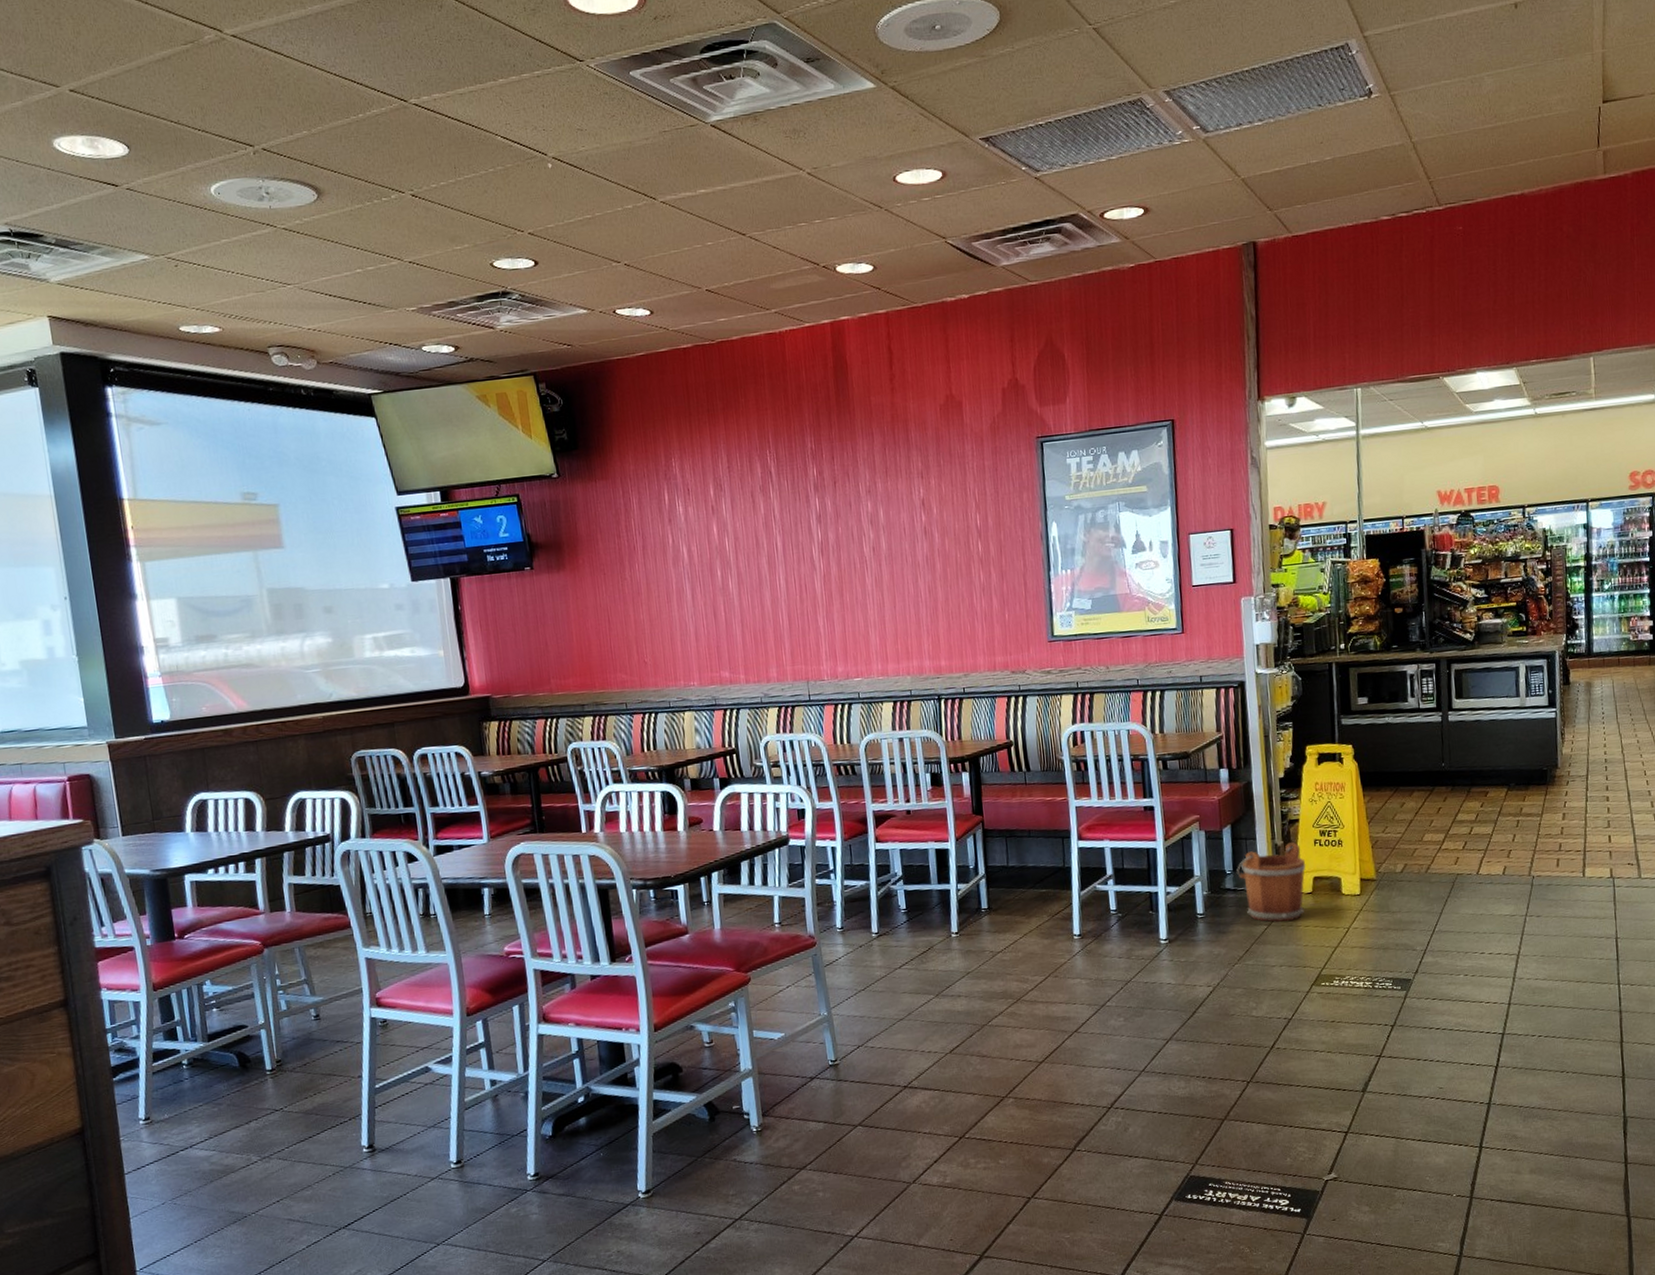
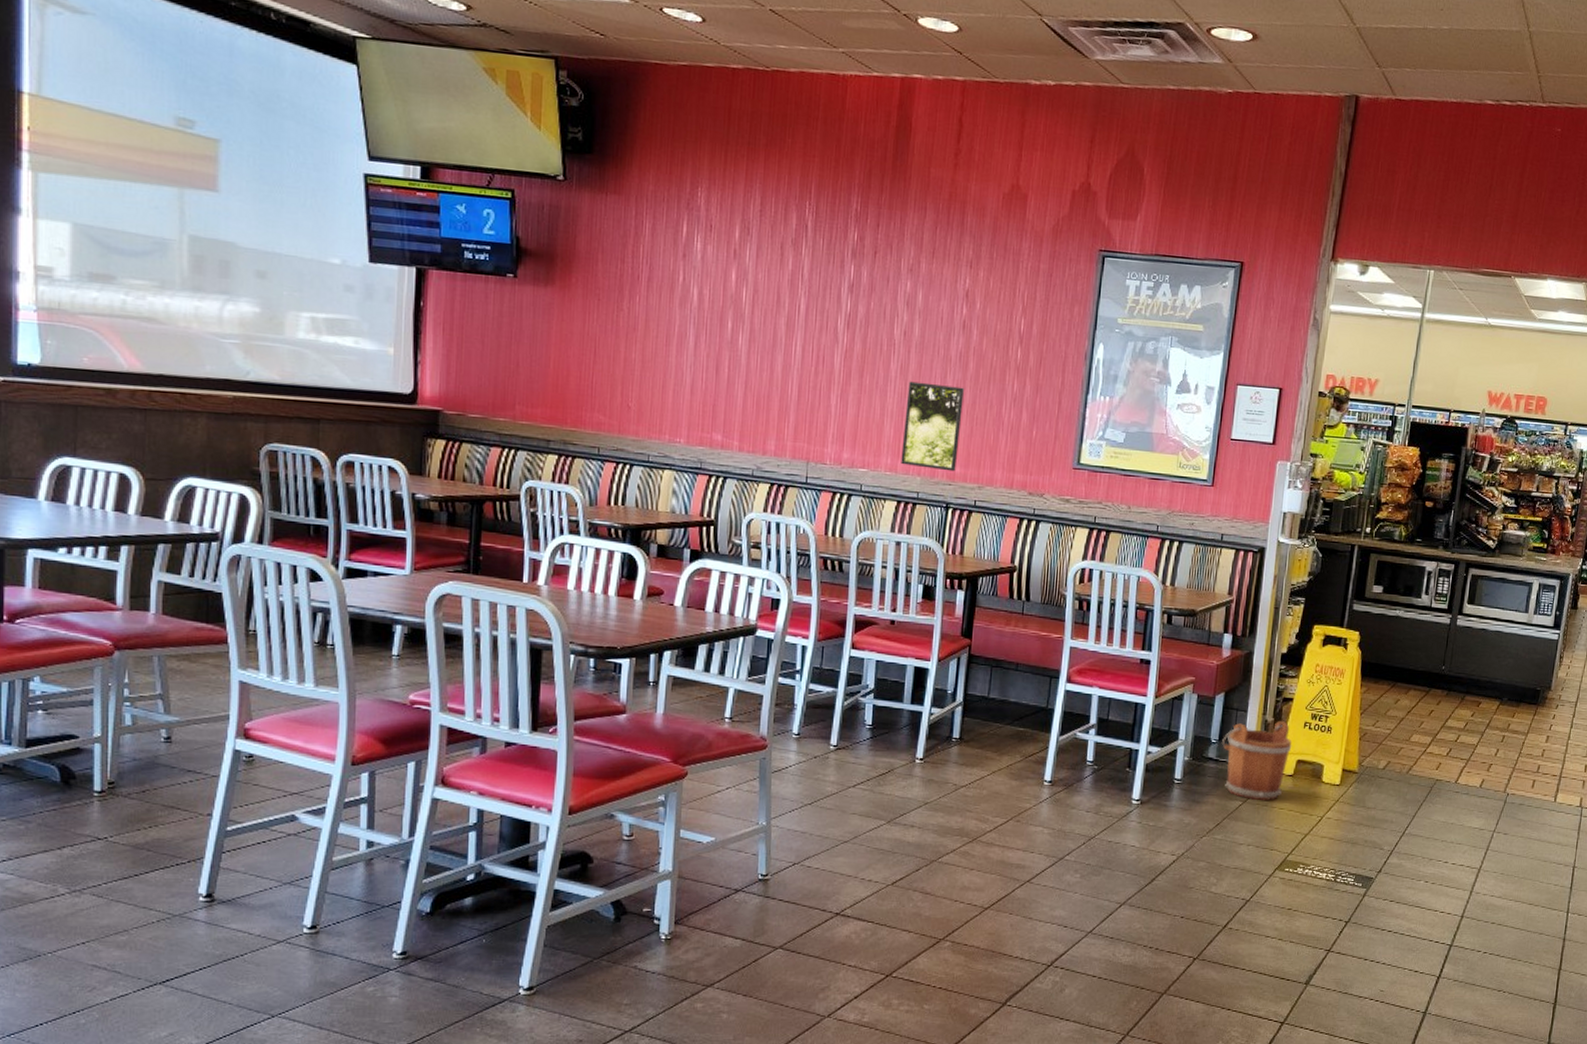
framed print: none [885,587,941,668] -> present [901,381,964,472]

